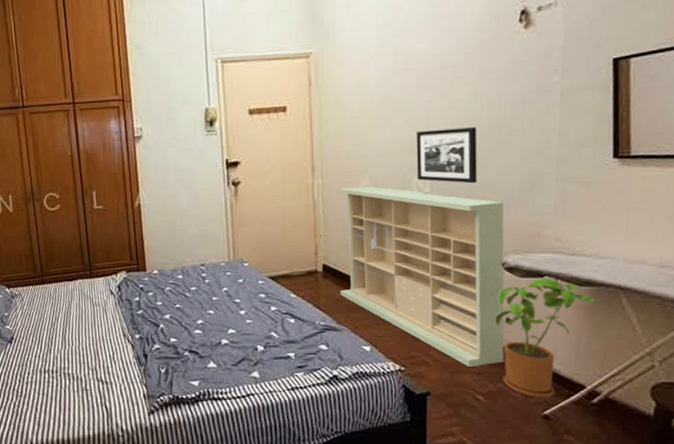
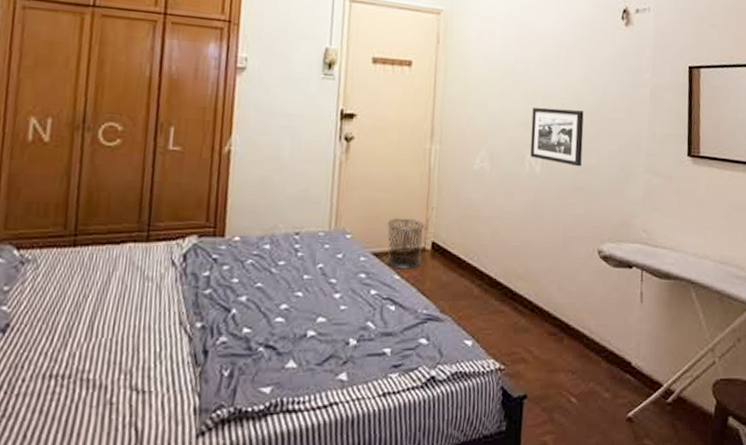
waste bin: none [280,245,314,289] -> present [387,217,425,270]
storage cabinet: present [338,186,505,366] -> none [446,157,603,364]
house plant: present [494,277,597,398] -> none [589,268,673,399]

